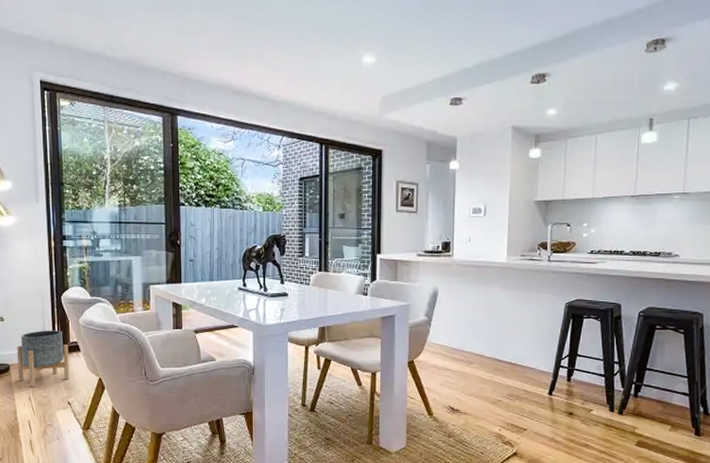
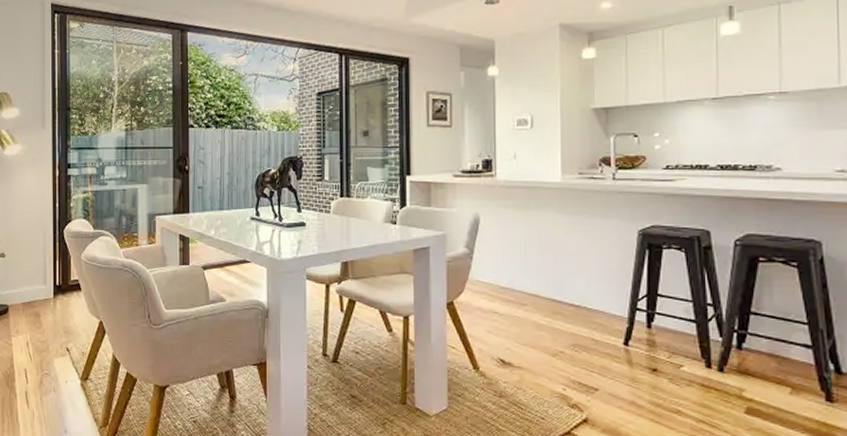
planter: present [16,330,70,387] -> none [16,267,69,331]

